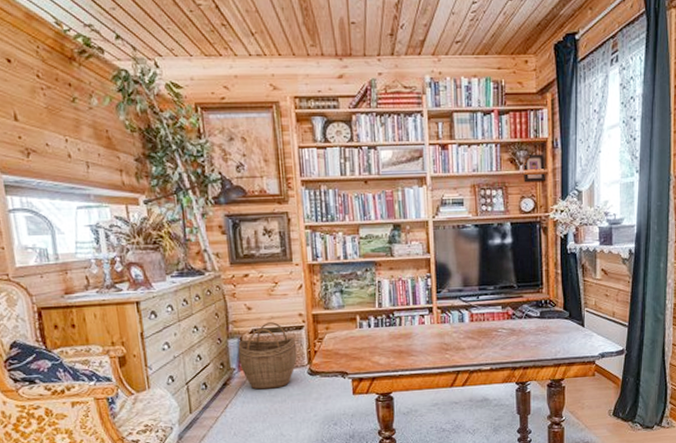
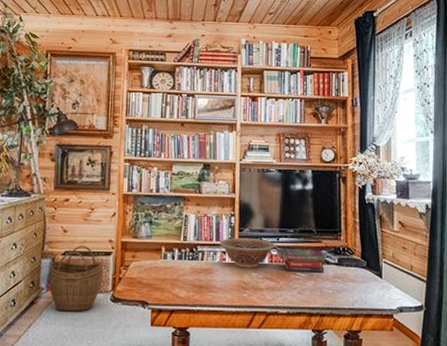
decorative bowl: none [417,299,475,330] -> present [219,238,275,268]
books: none [477,304,528,329] -> present [276,248,326,273]
picture frame: present [522,154,546,183] -> none [324,110,346,136]

